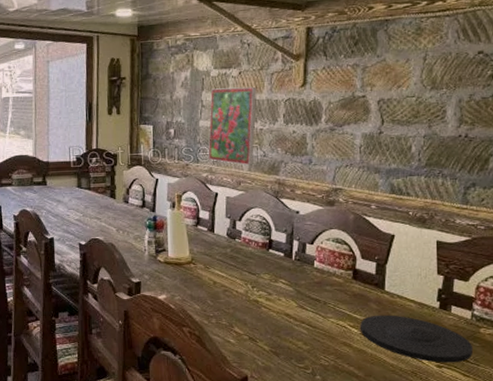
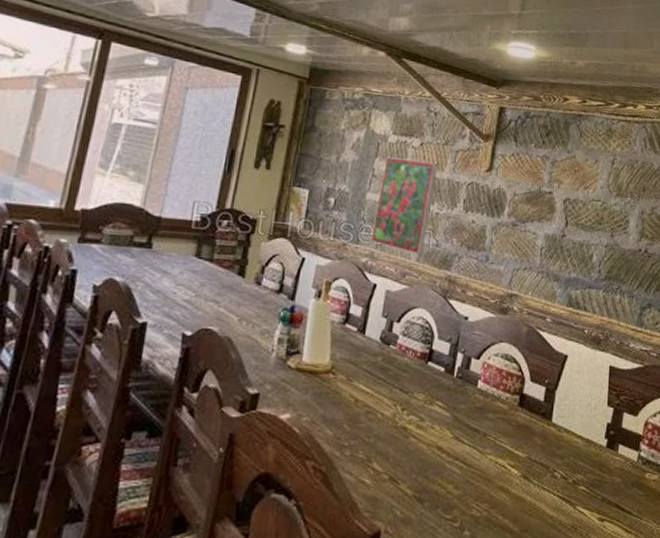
plate: present [360,315,472,363] -> none [520,452,637,515]

